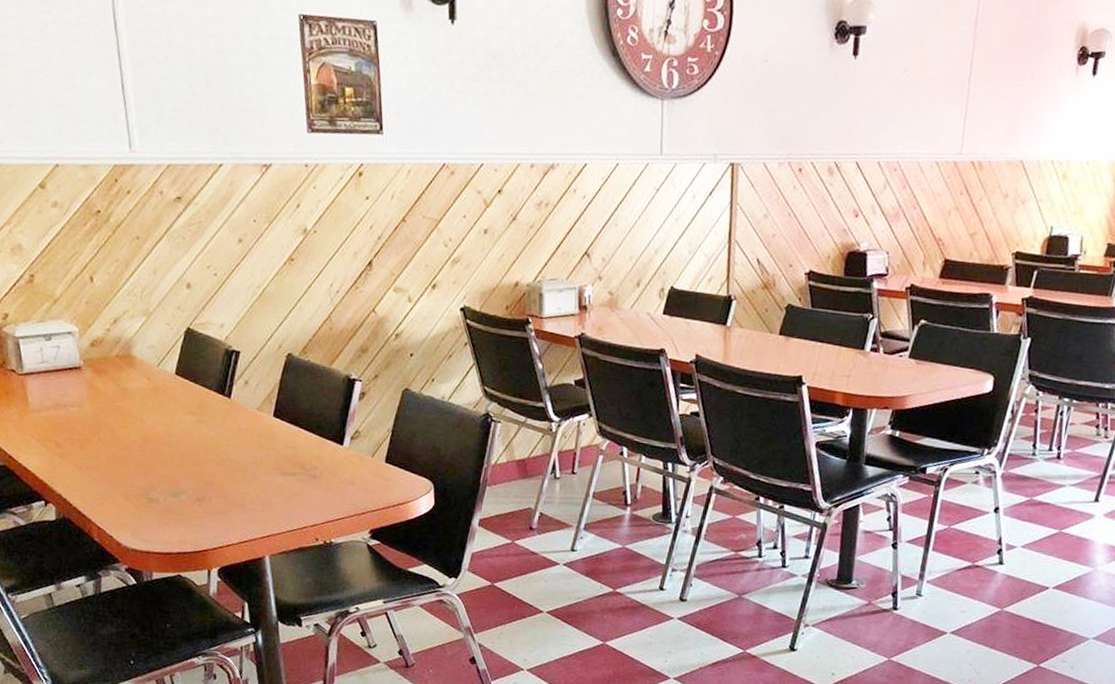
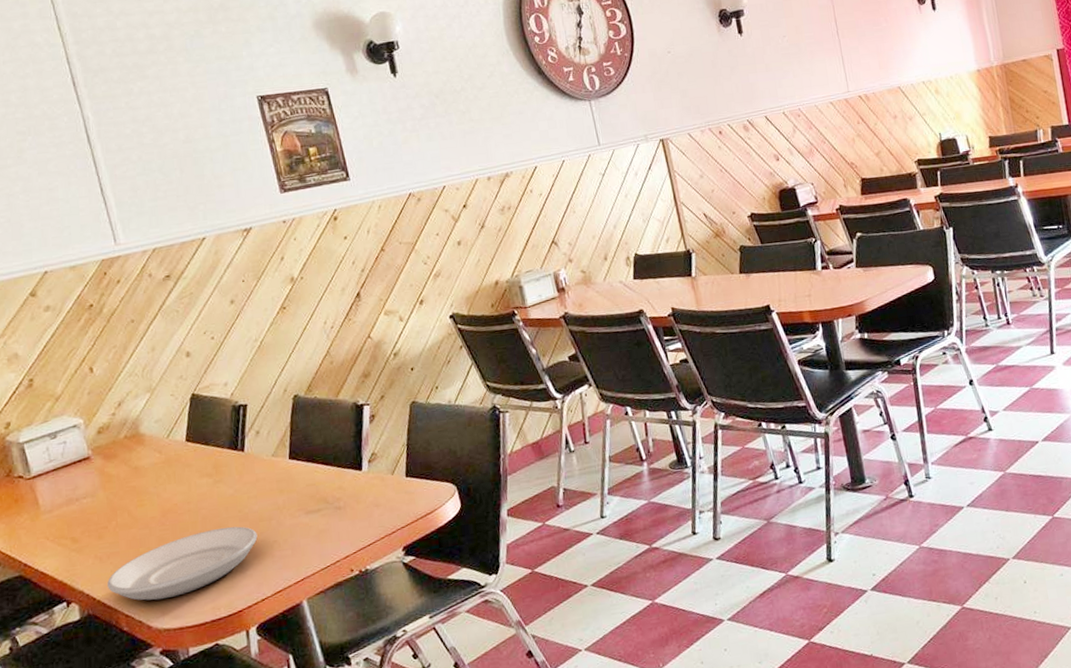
plate: none [84,466,232,522] -> present [107,526,258,601]

